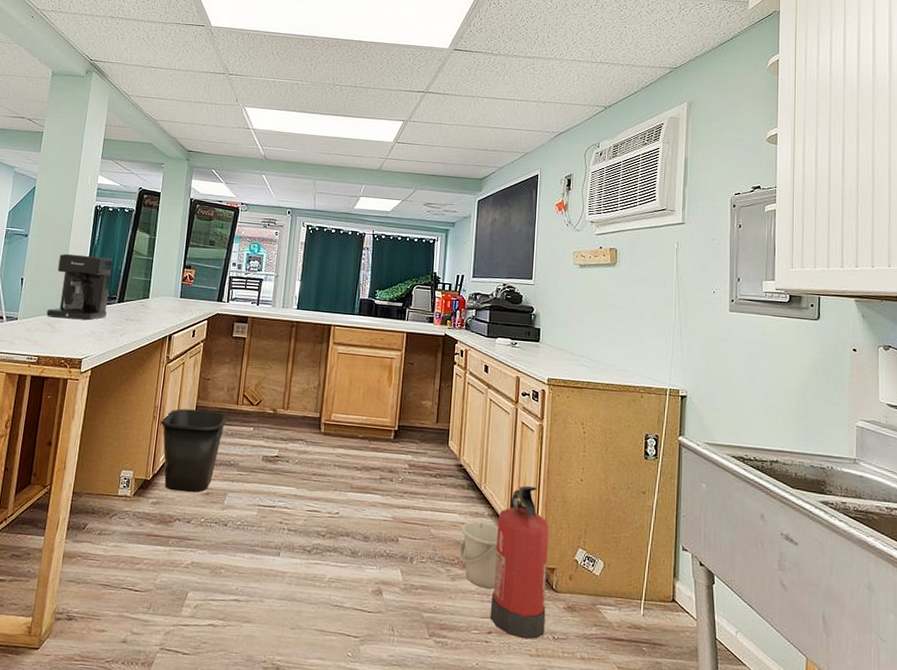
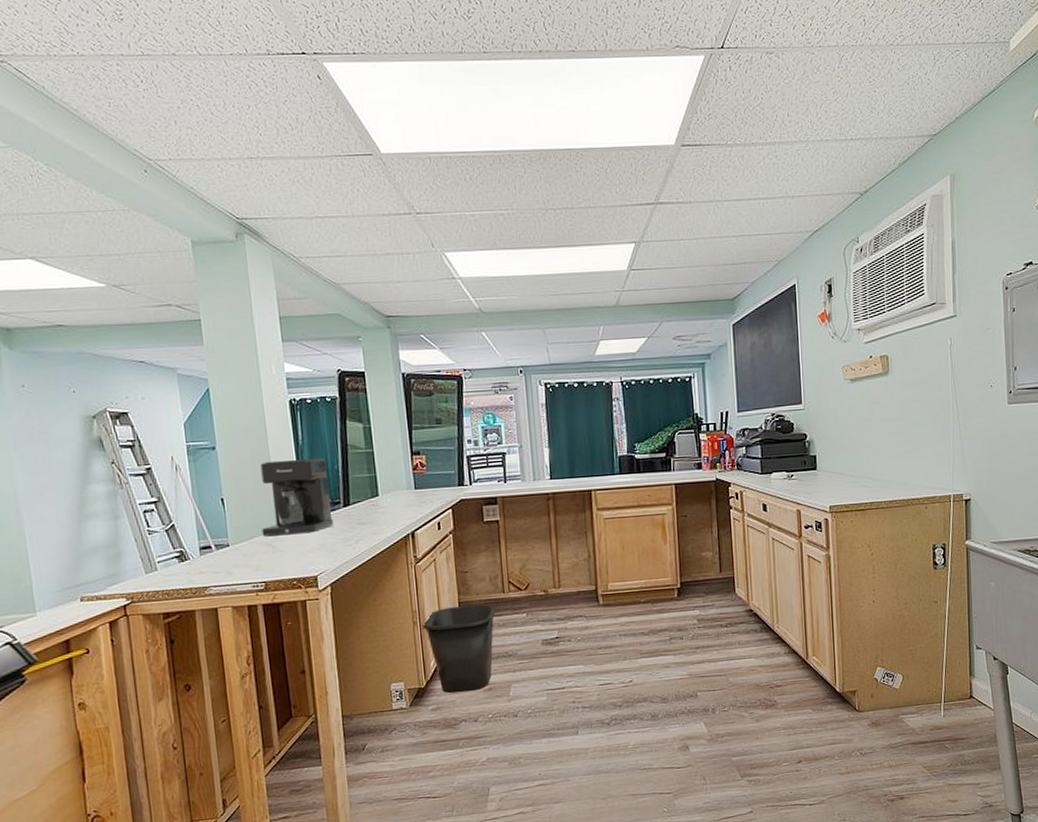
bucket: present [460,521,499,589] -> none [759,660,800,723]
fire extinguisher: present [490,485,549,639] -> none [795,617,852,760]

